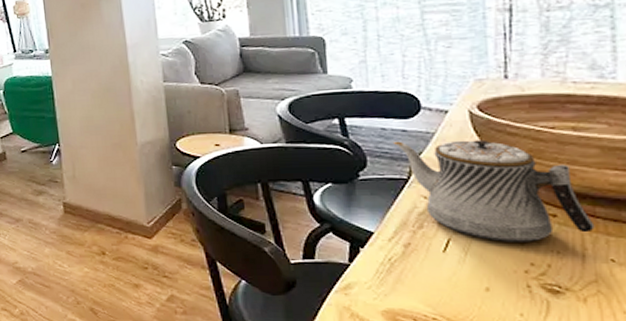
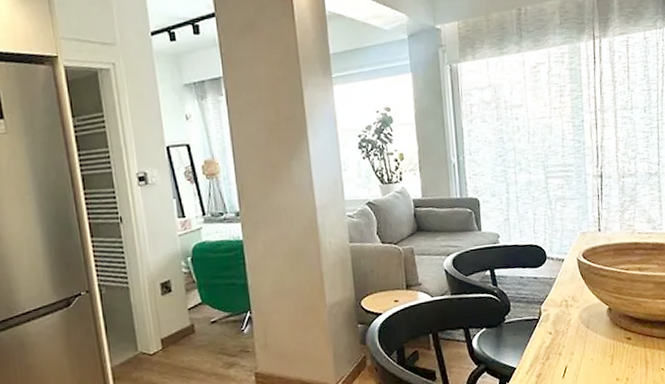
teapot: present [392,139,595,242] -> none [528,282,653,364]

